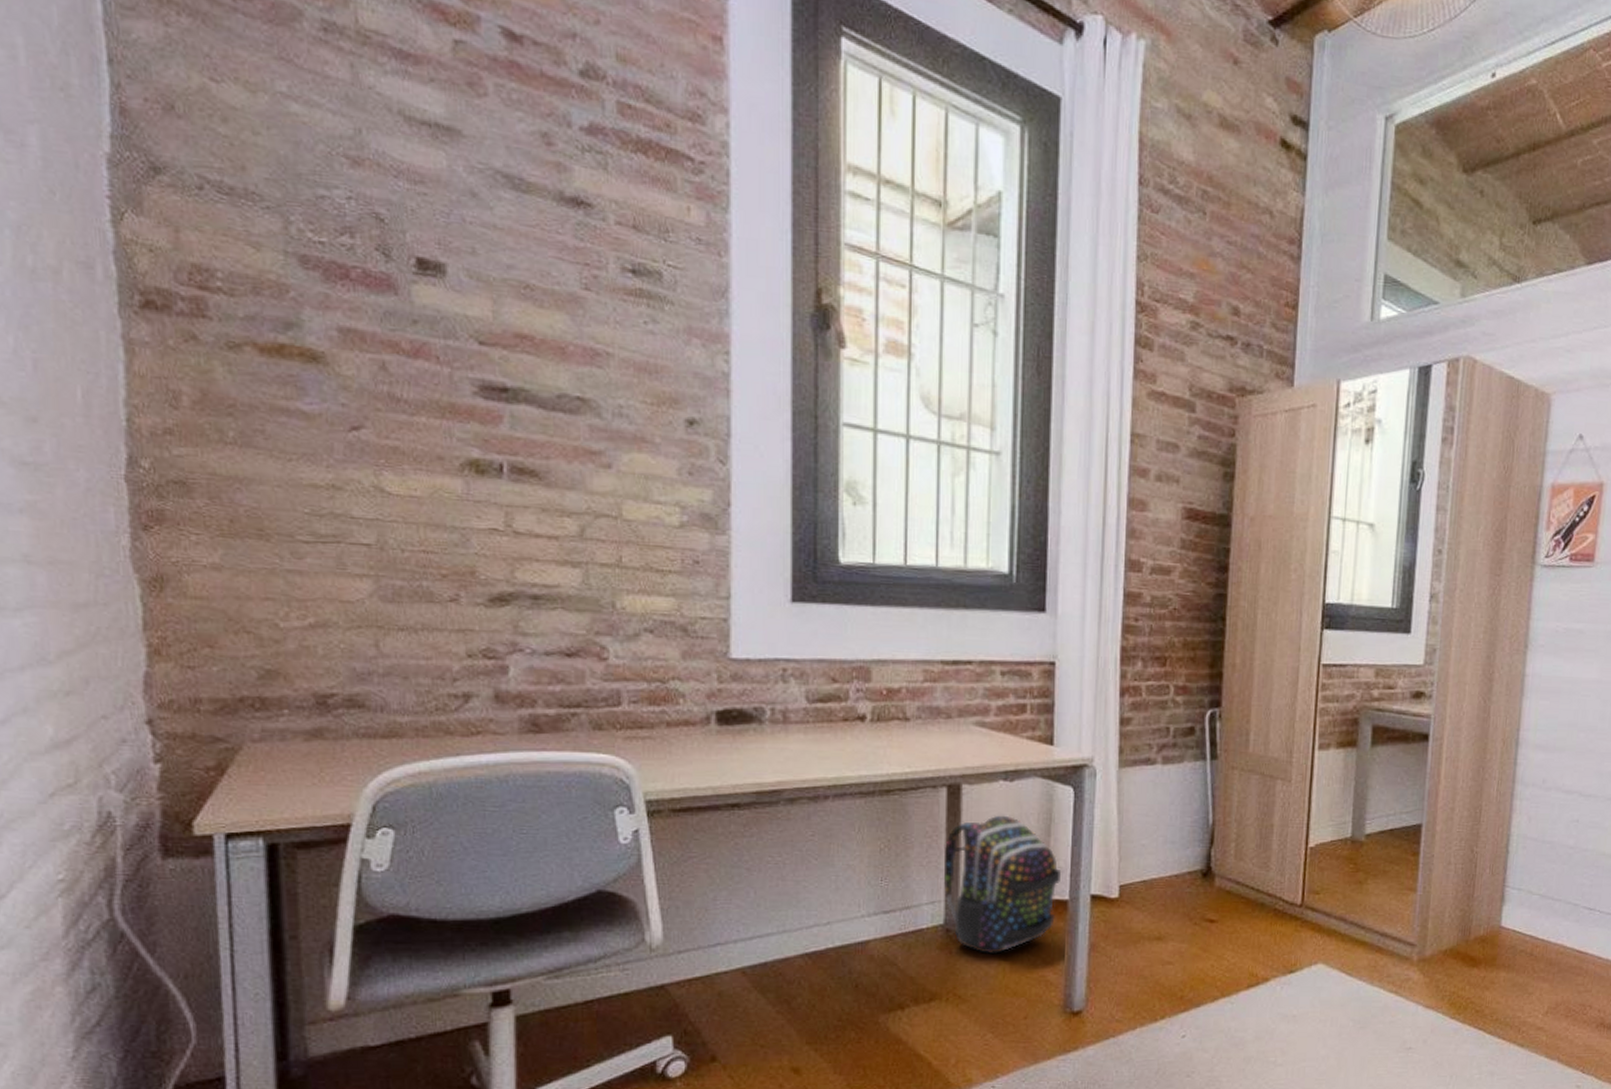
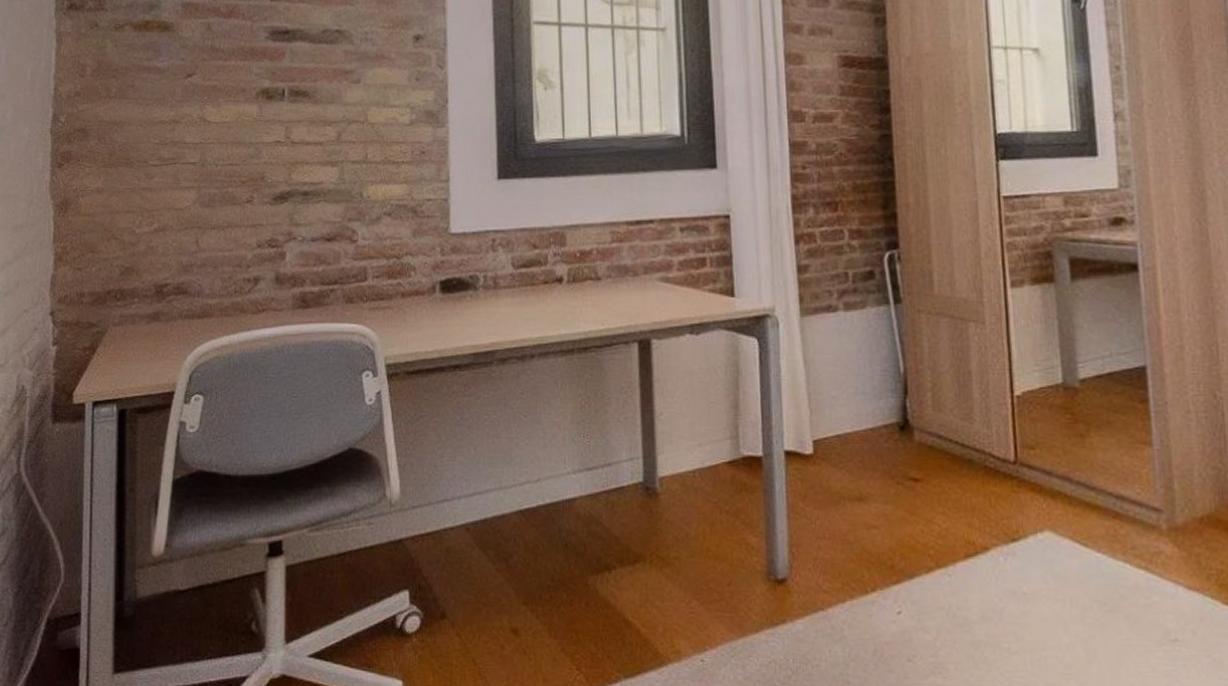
backpack: present [944,815,1062,954] -> none [640,369,754,513]

